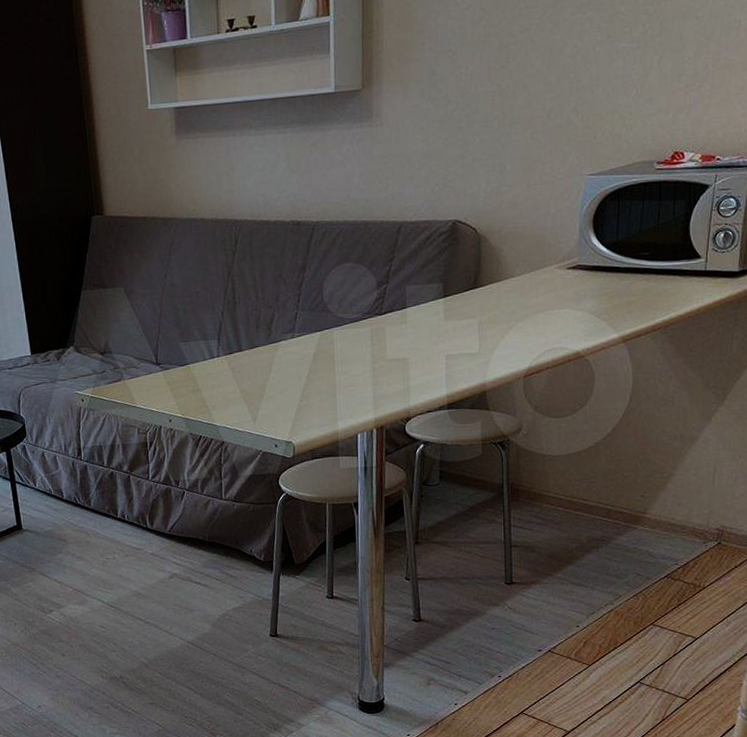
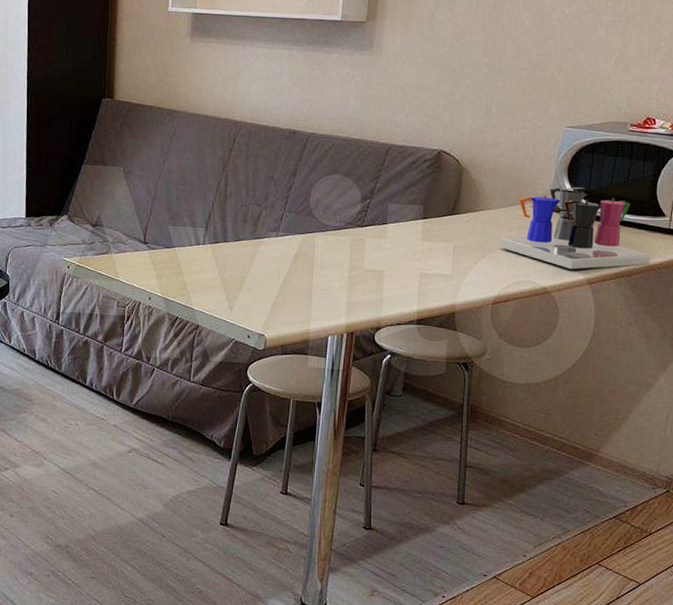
coffee maker: none [526,237,687,329] -> present [499,184,651,270]

